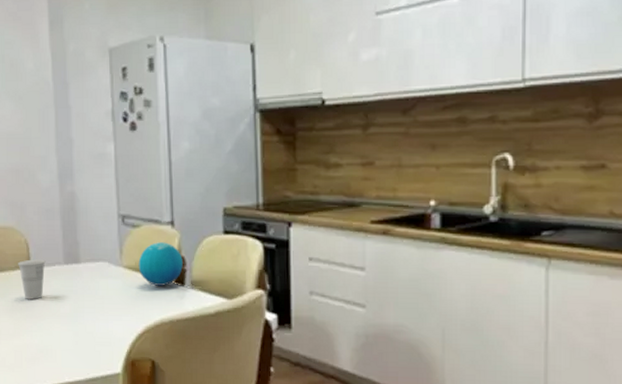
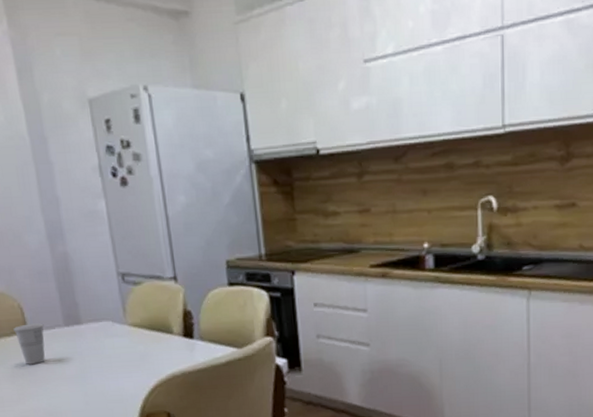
decorative orb: present [138,242,183,286] -> none [143,297,190,341]

